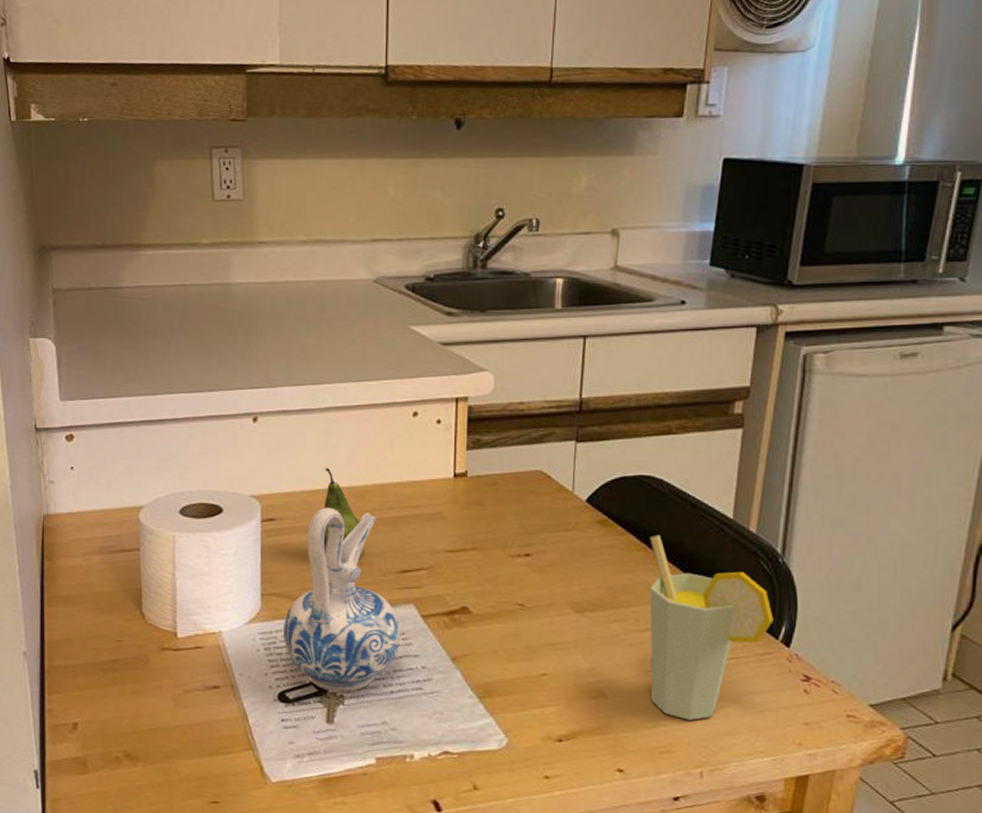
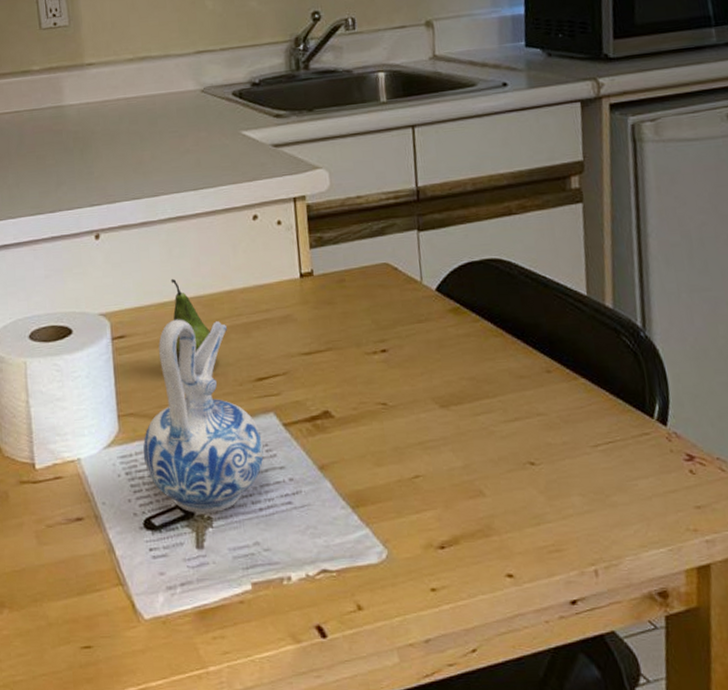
cup: present [650,535,774,720] -> none [506,318,646,514]

